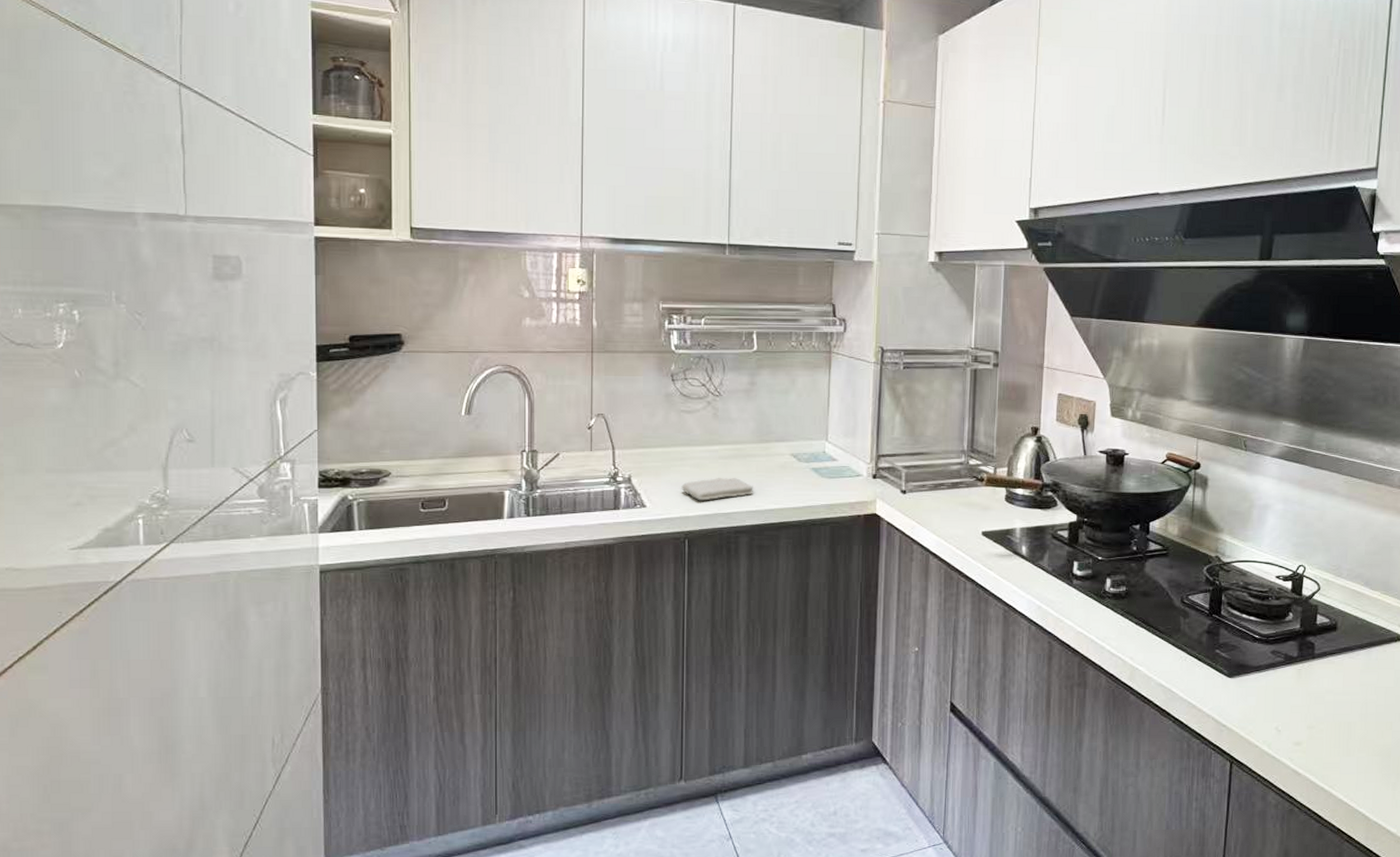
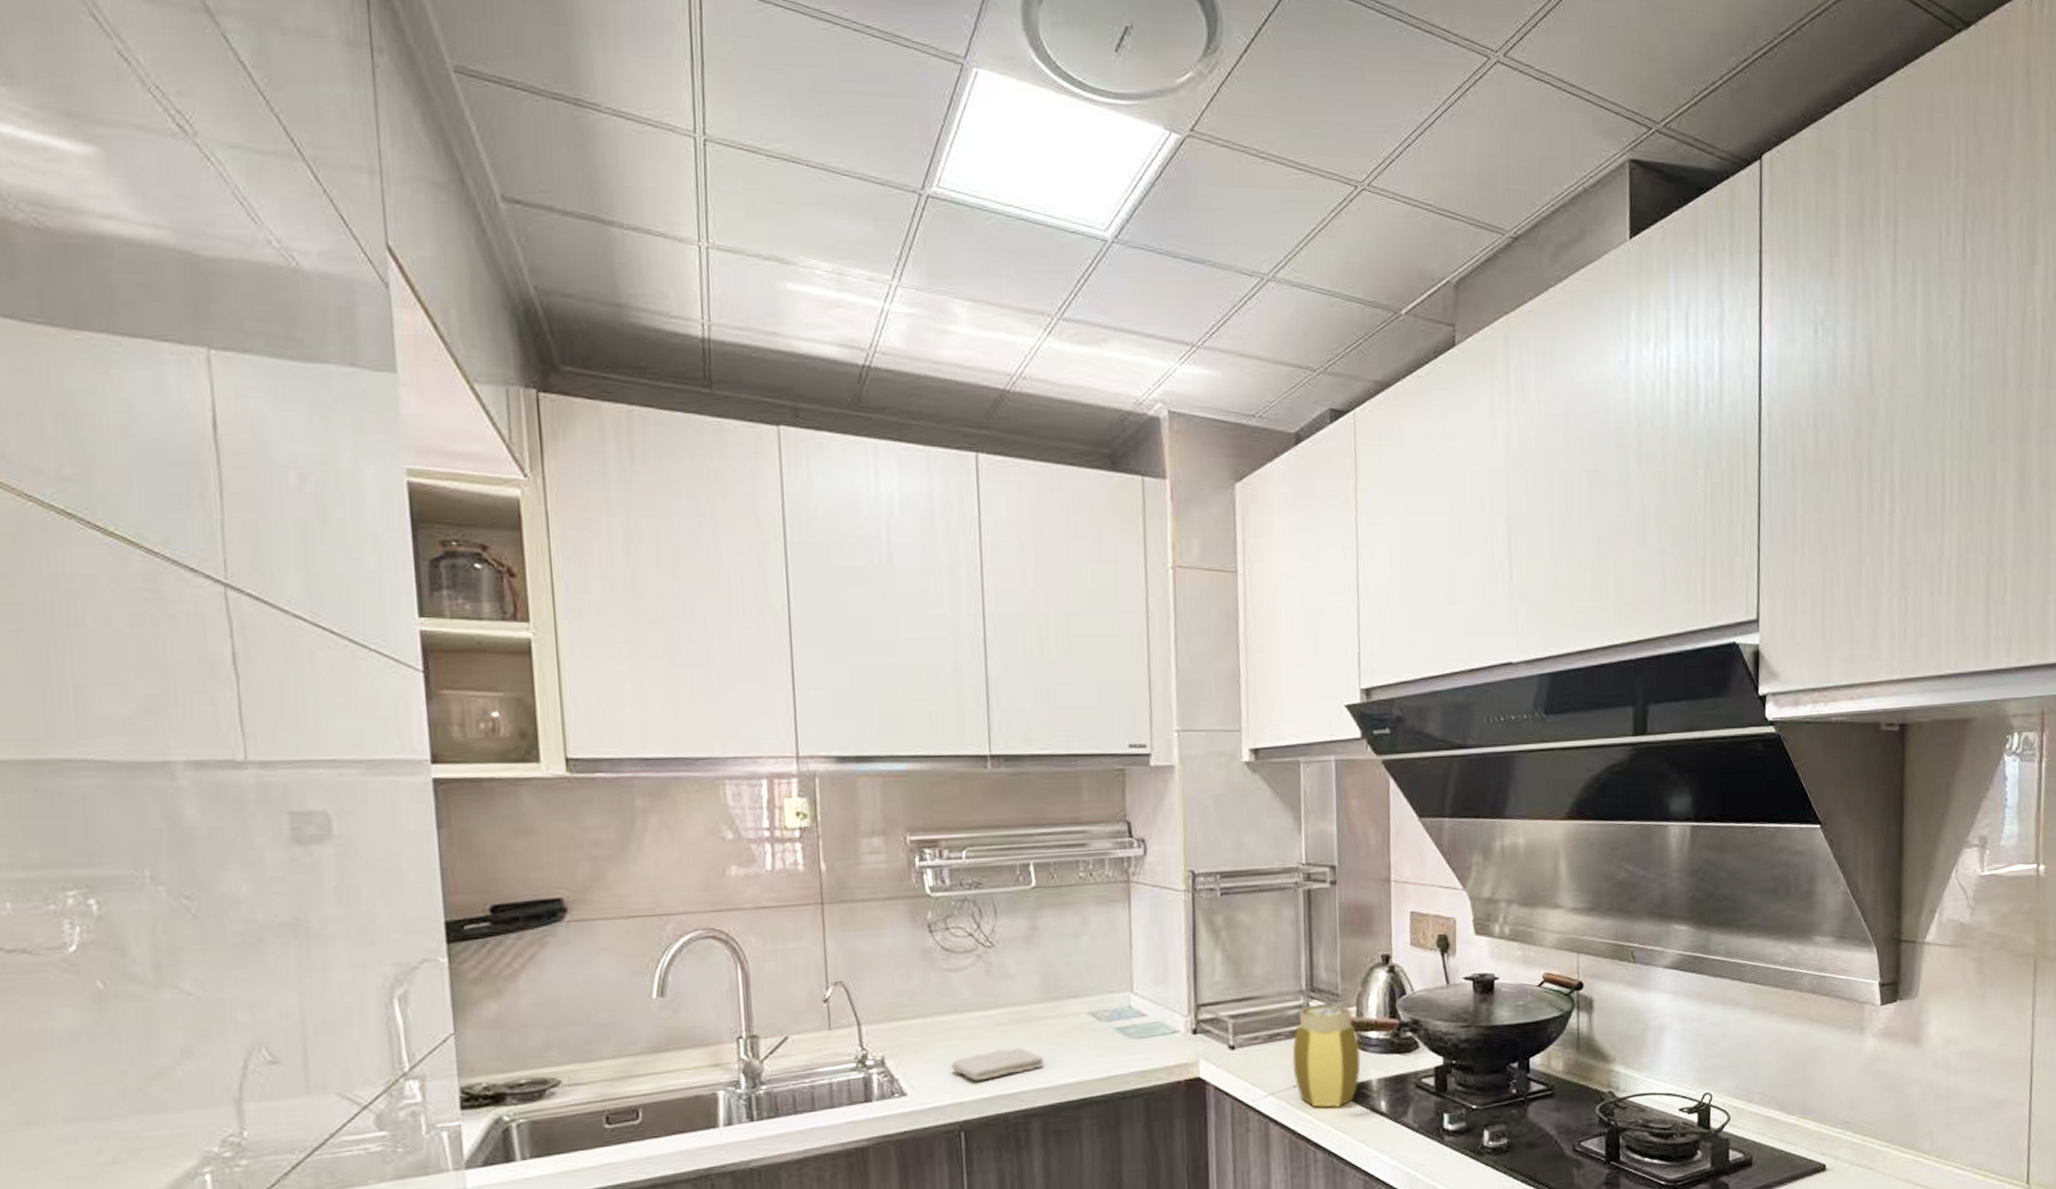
jar: none [952,463,1008,548] -> present [1292,1005,1361,1108]

